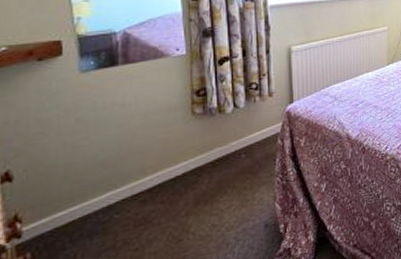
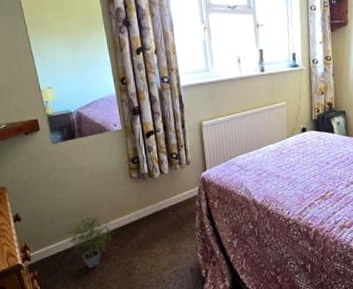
potted plant: none [86,163,163,240] -> present [65,213,115,269]

